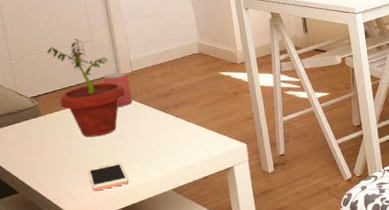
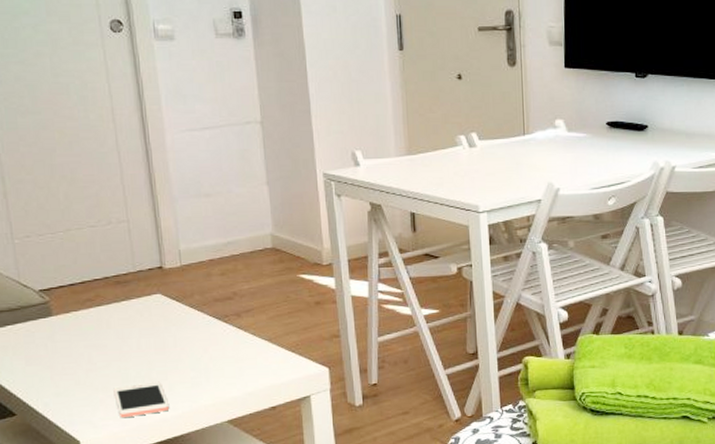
potted plant: present [48,39,125,137] -> none [66,217,171,348]
mug: present [98,72,133,107] -> none [134,265,180,311]

